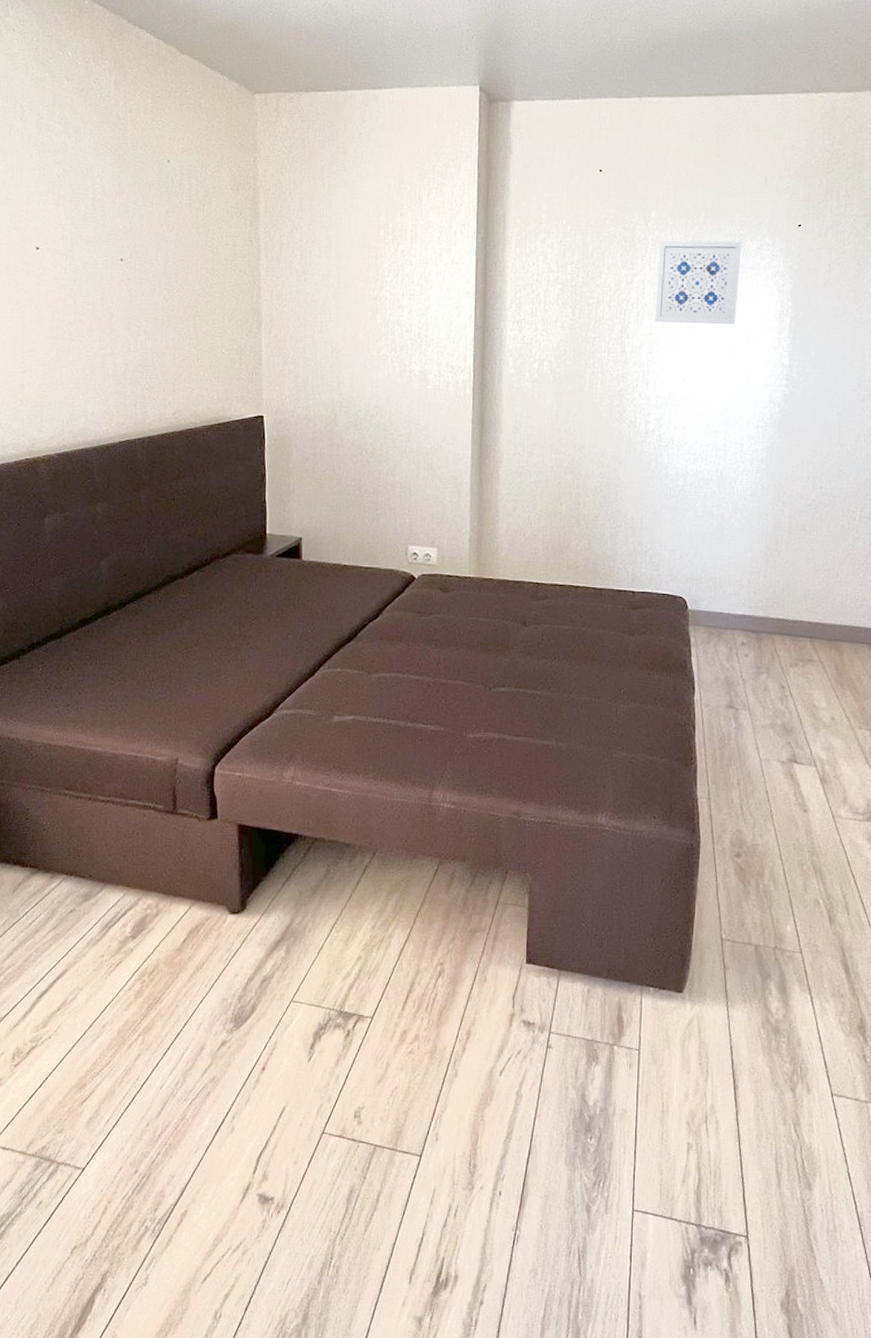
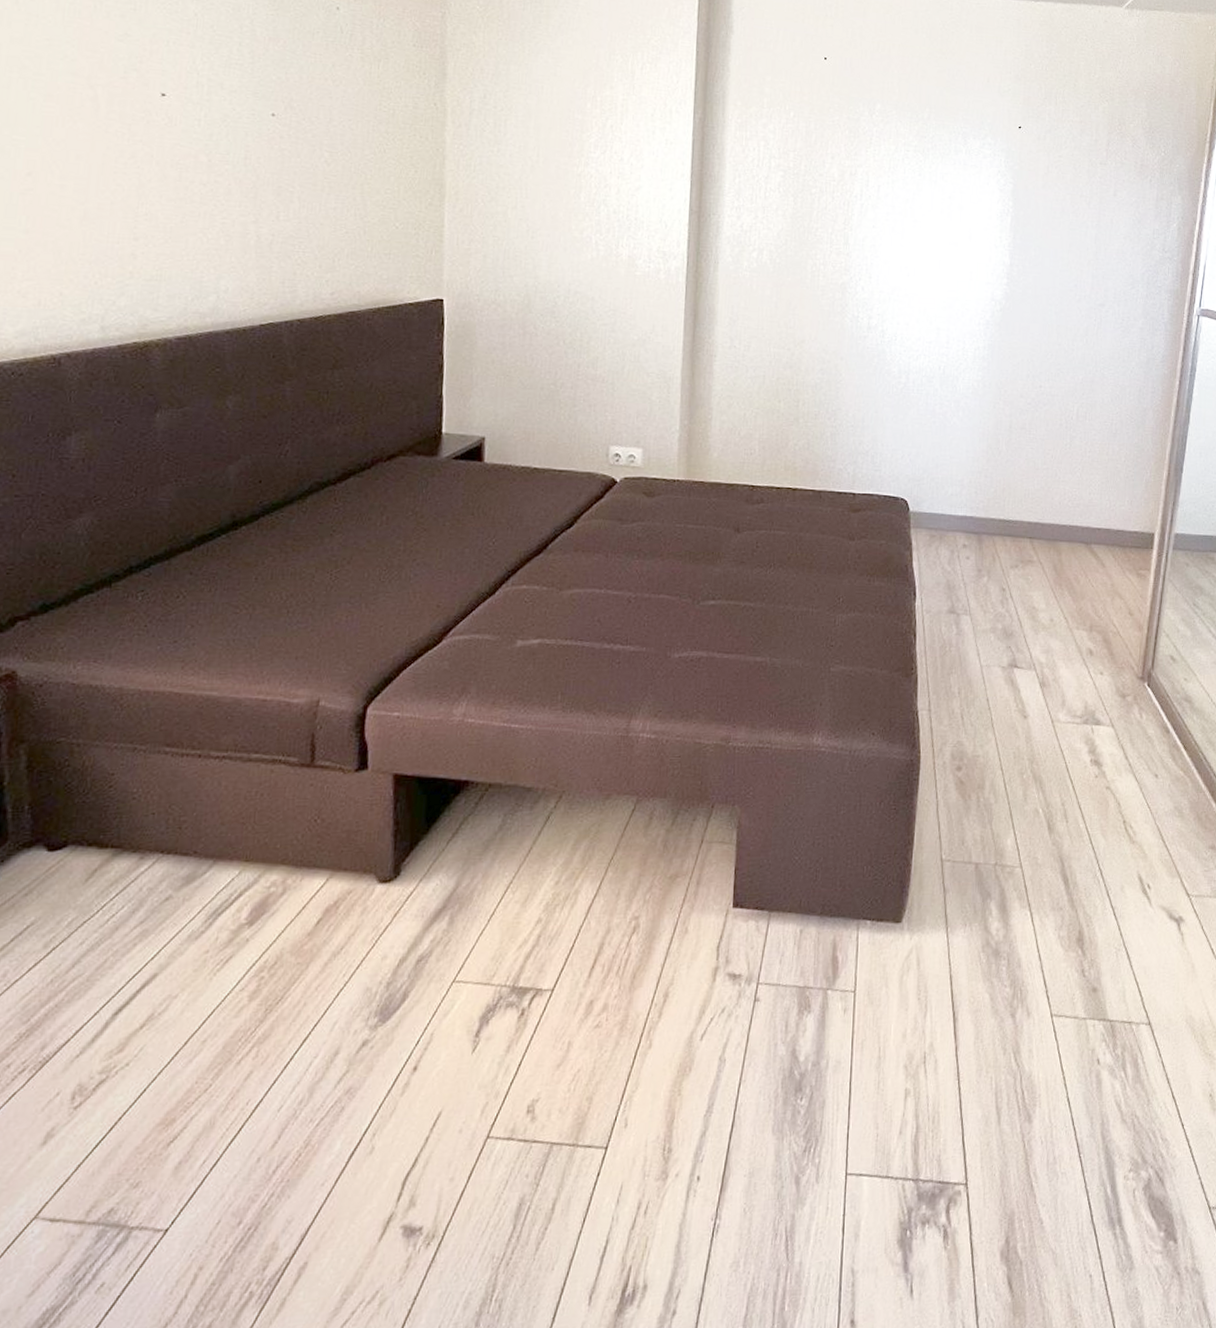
wall art: present [654,240,742,324] -> none [878,134,965,221]

